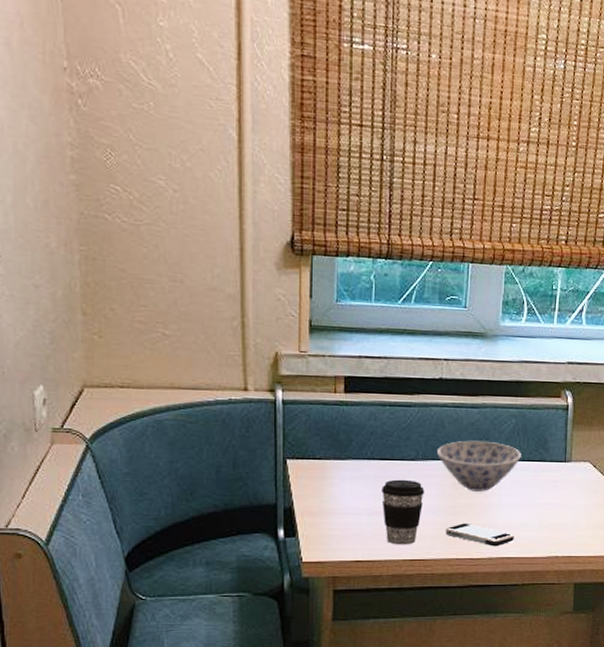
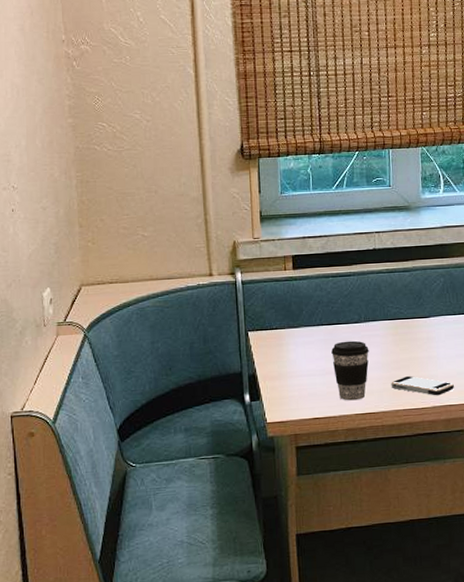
bowl: present [437,440,521,492] -> none [377,300,453,346]

